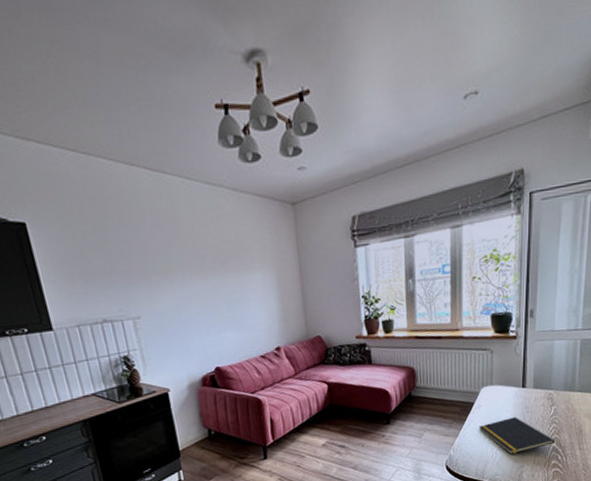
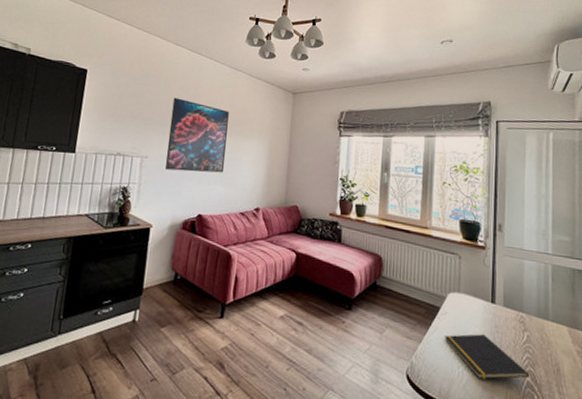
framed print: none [148,237,232,327] -> present [165,97,229,173]

